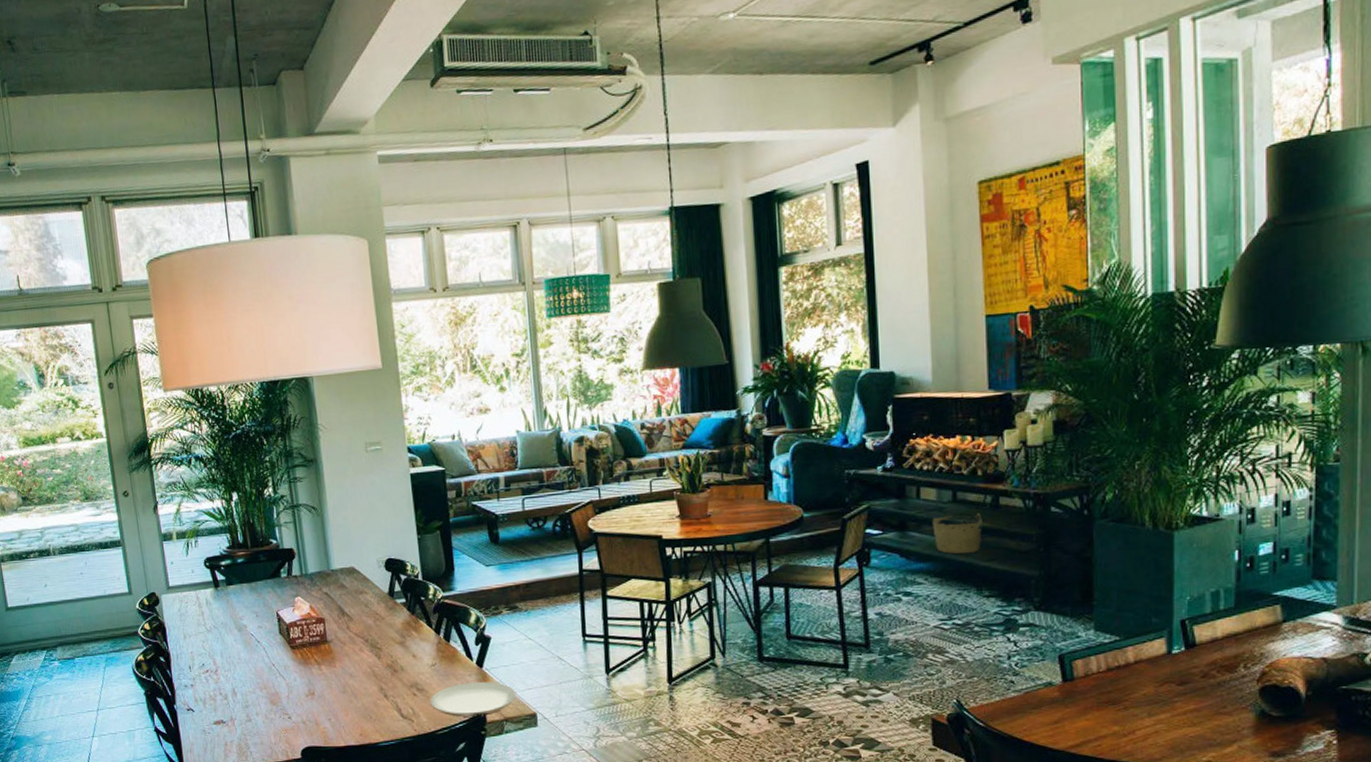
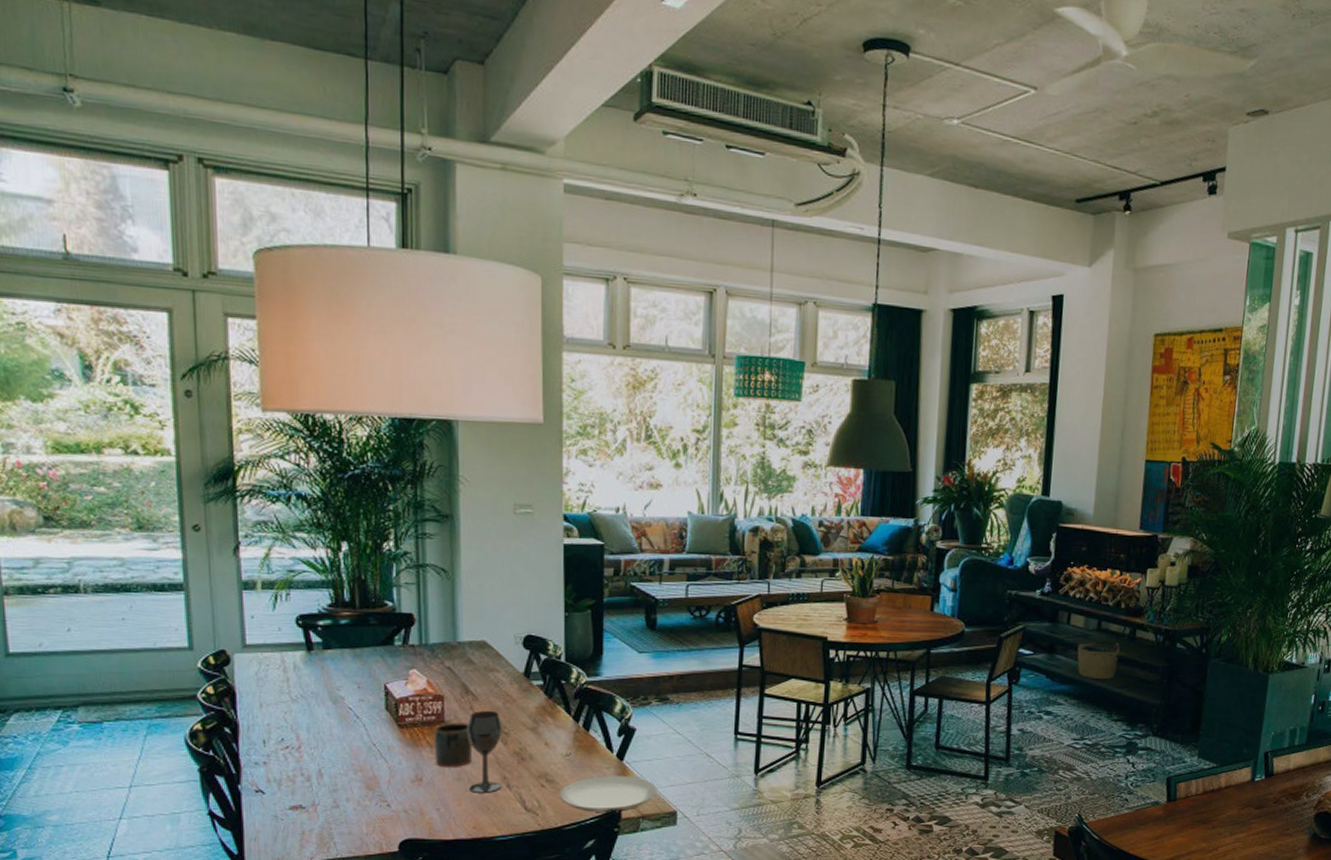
mug: none [319,641,353,682] -> present [433,722,473,767]
wine glass: none [346,628,380,704] -> present [467,710,503,793]

